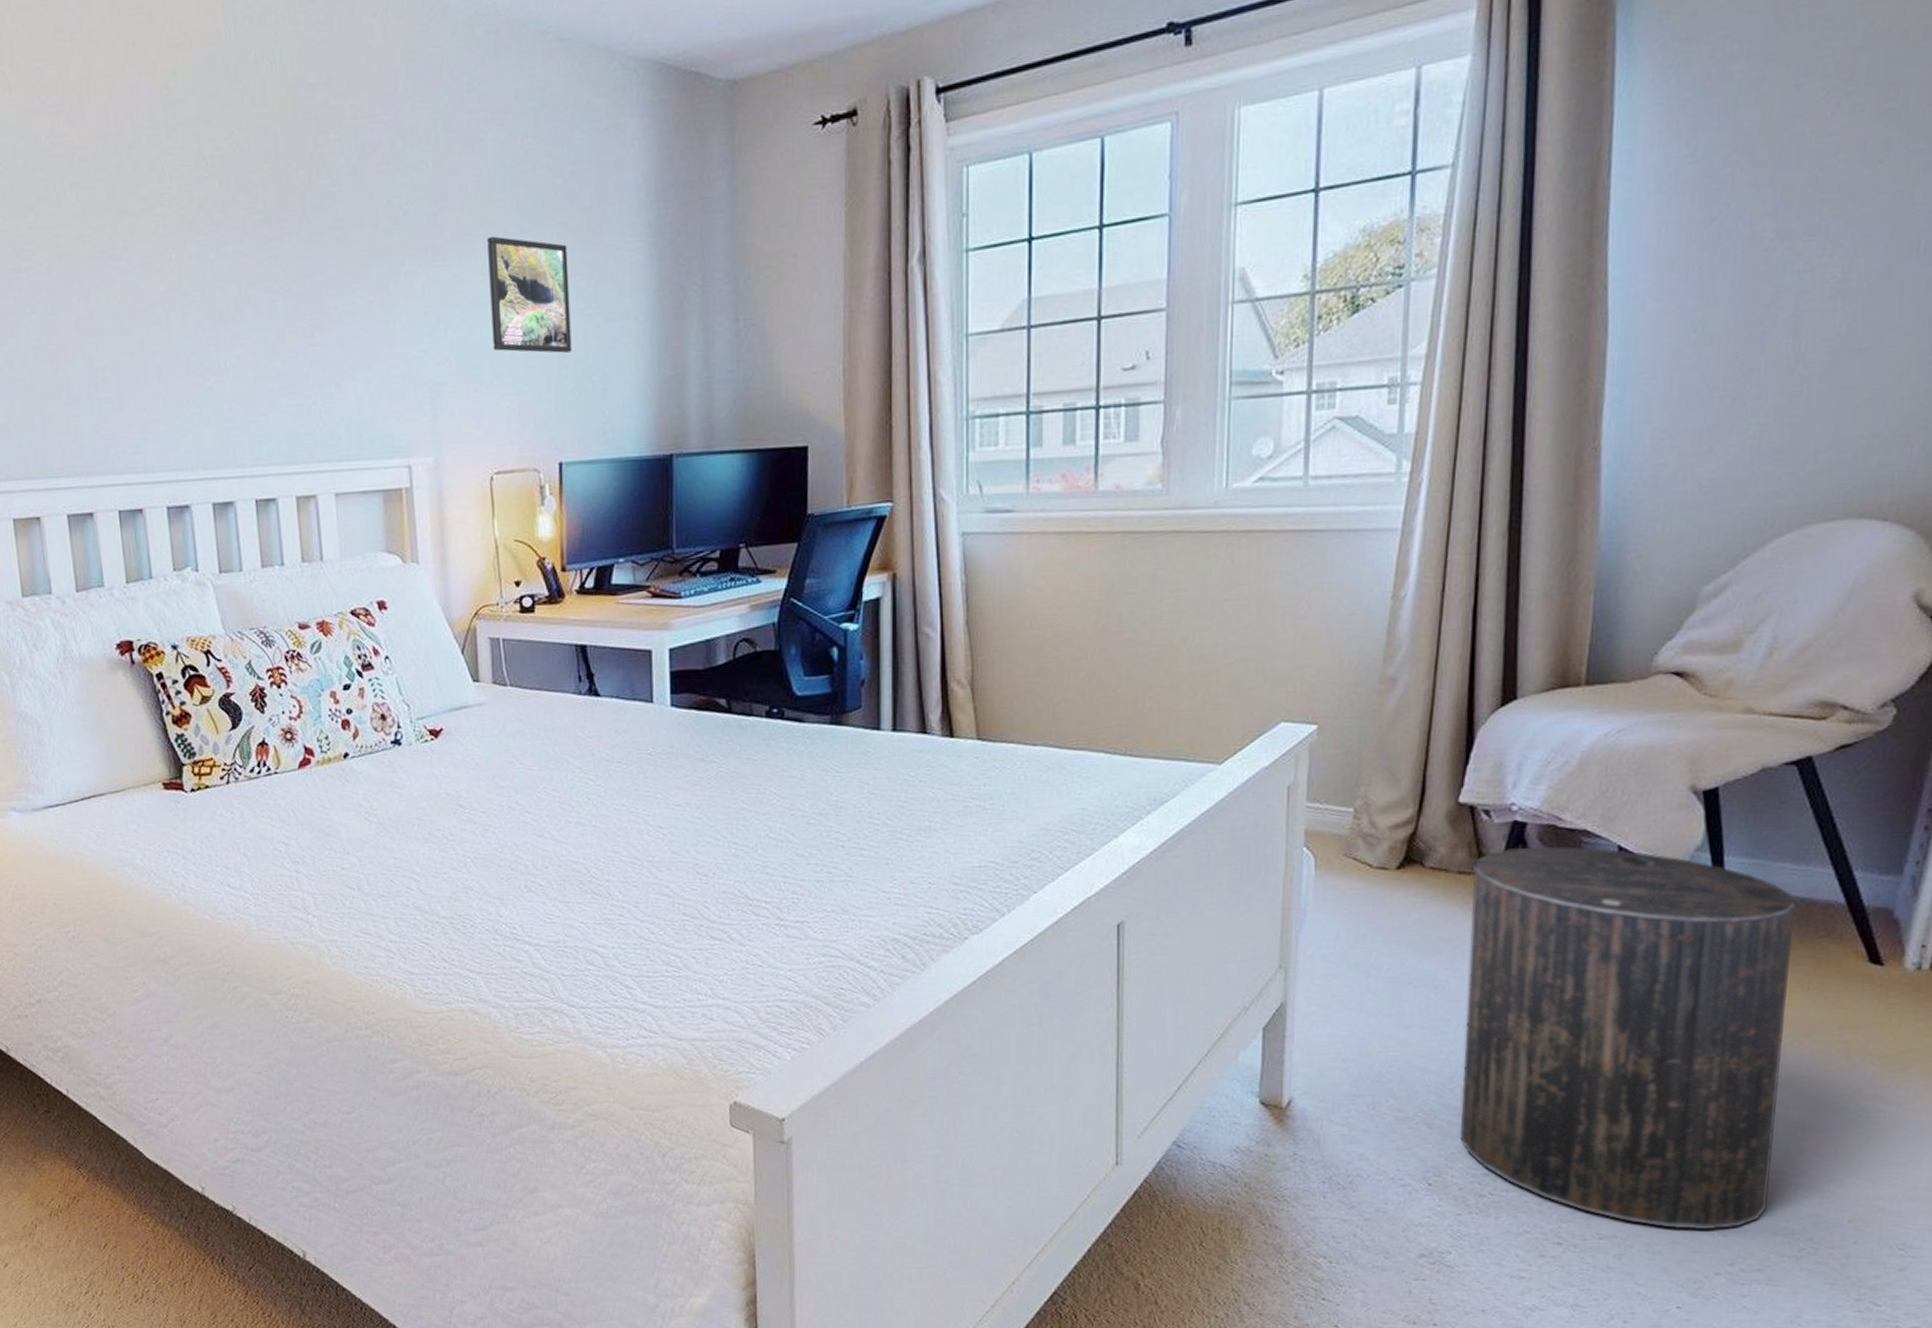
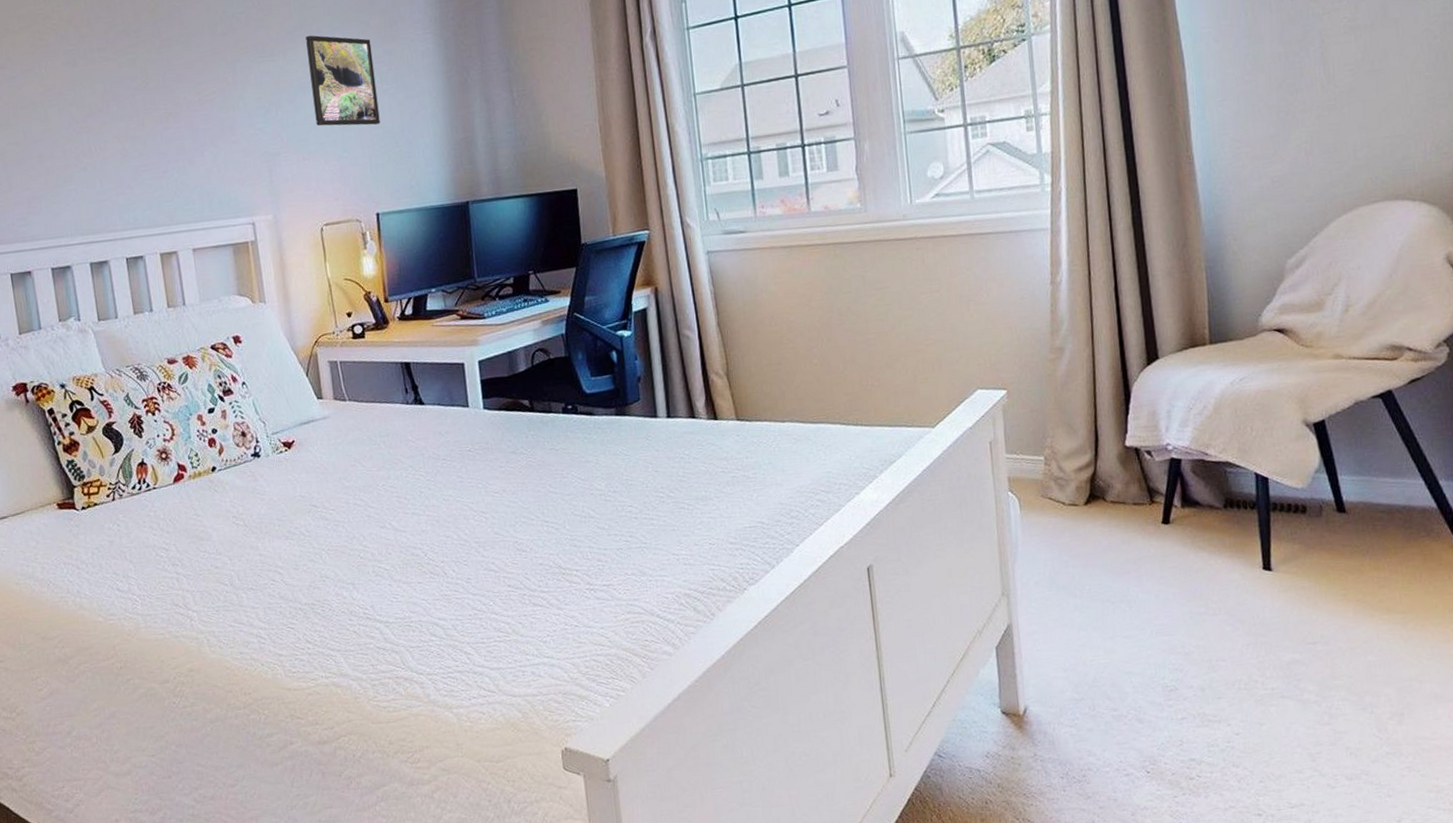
stool: present [1459,846,1796,1230] -> none [1145,476,1419,794]

